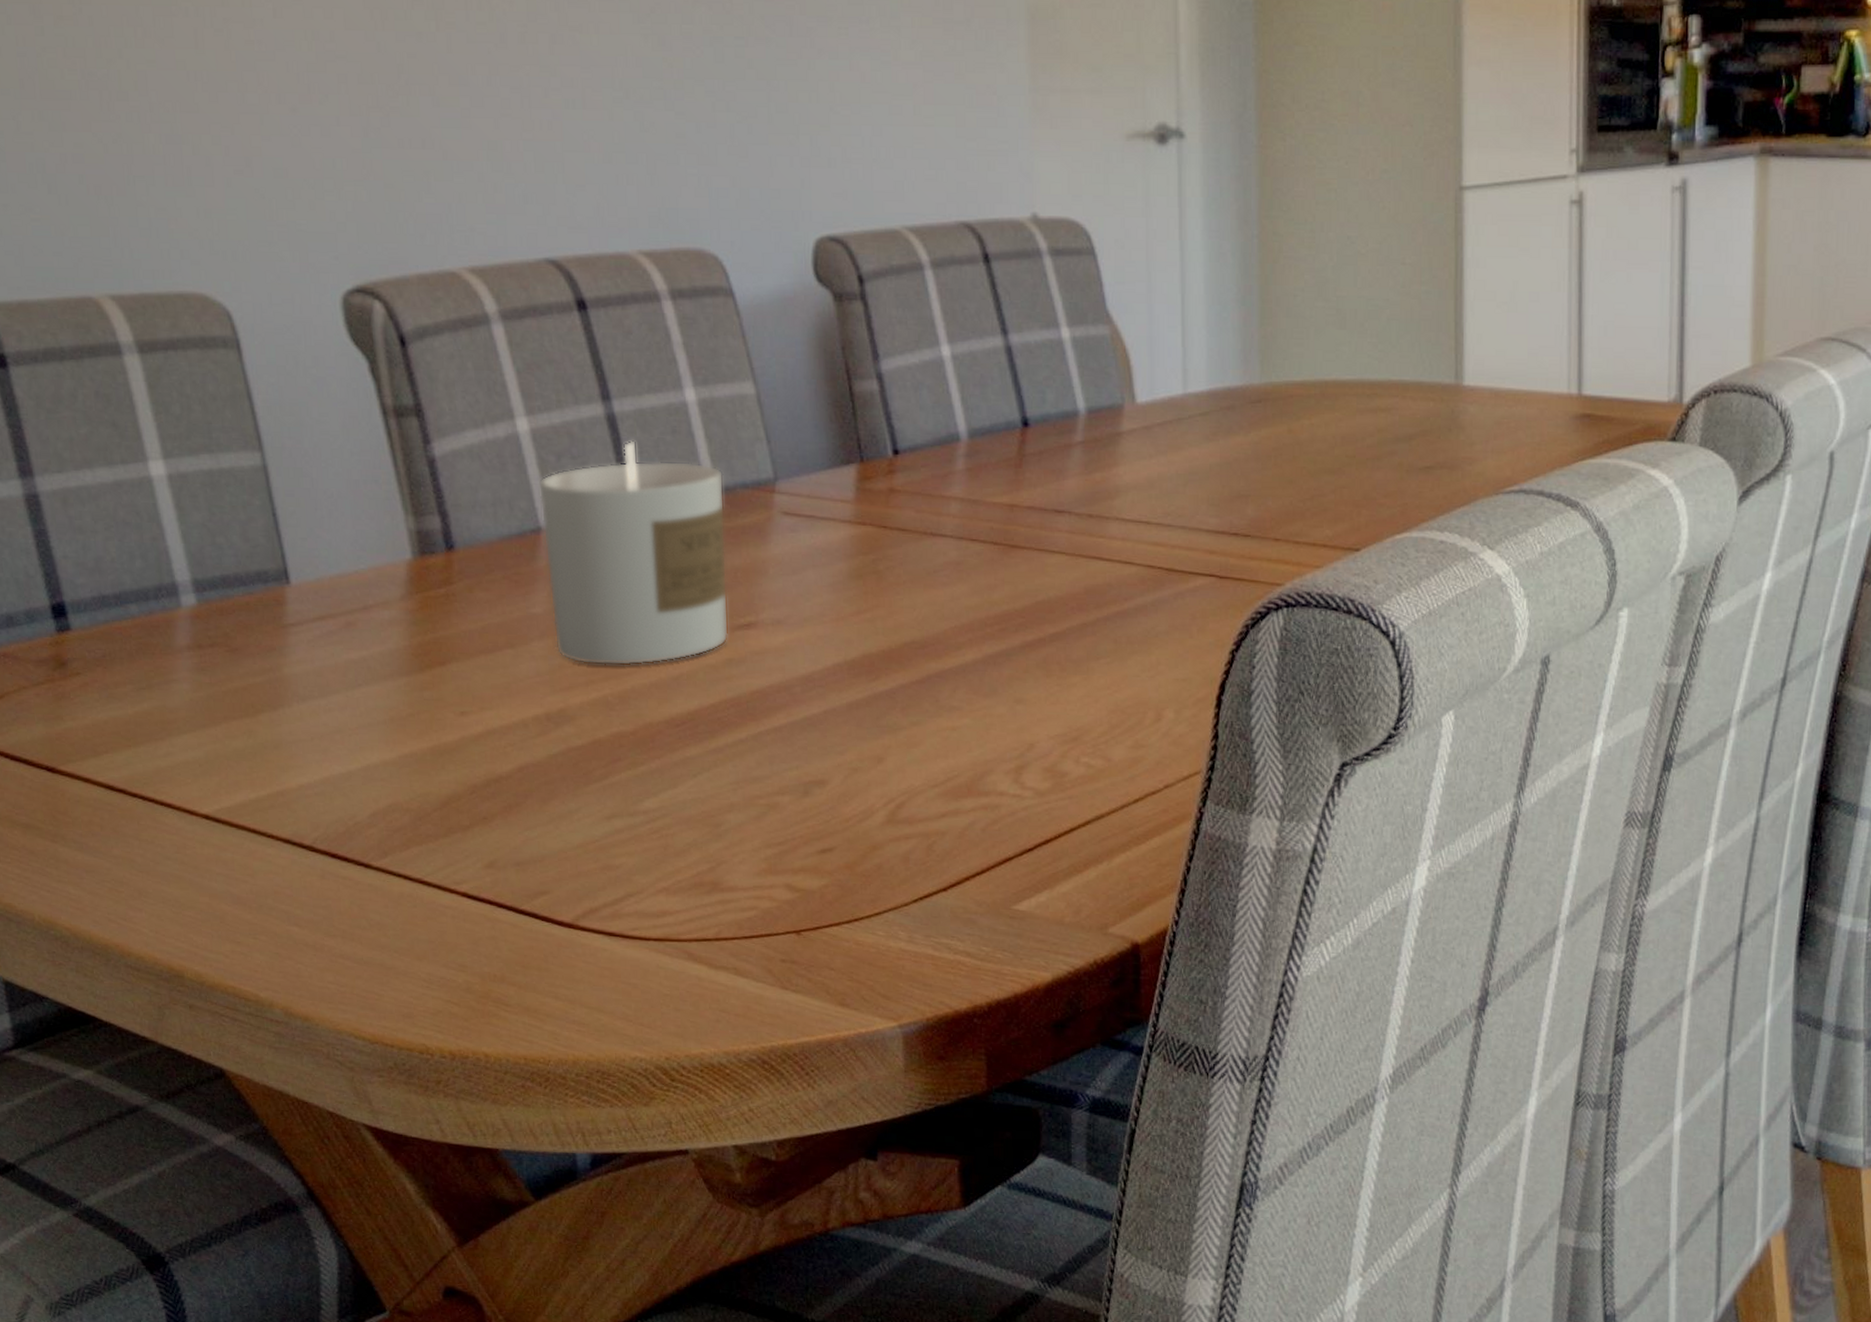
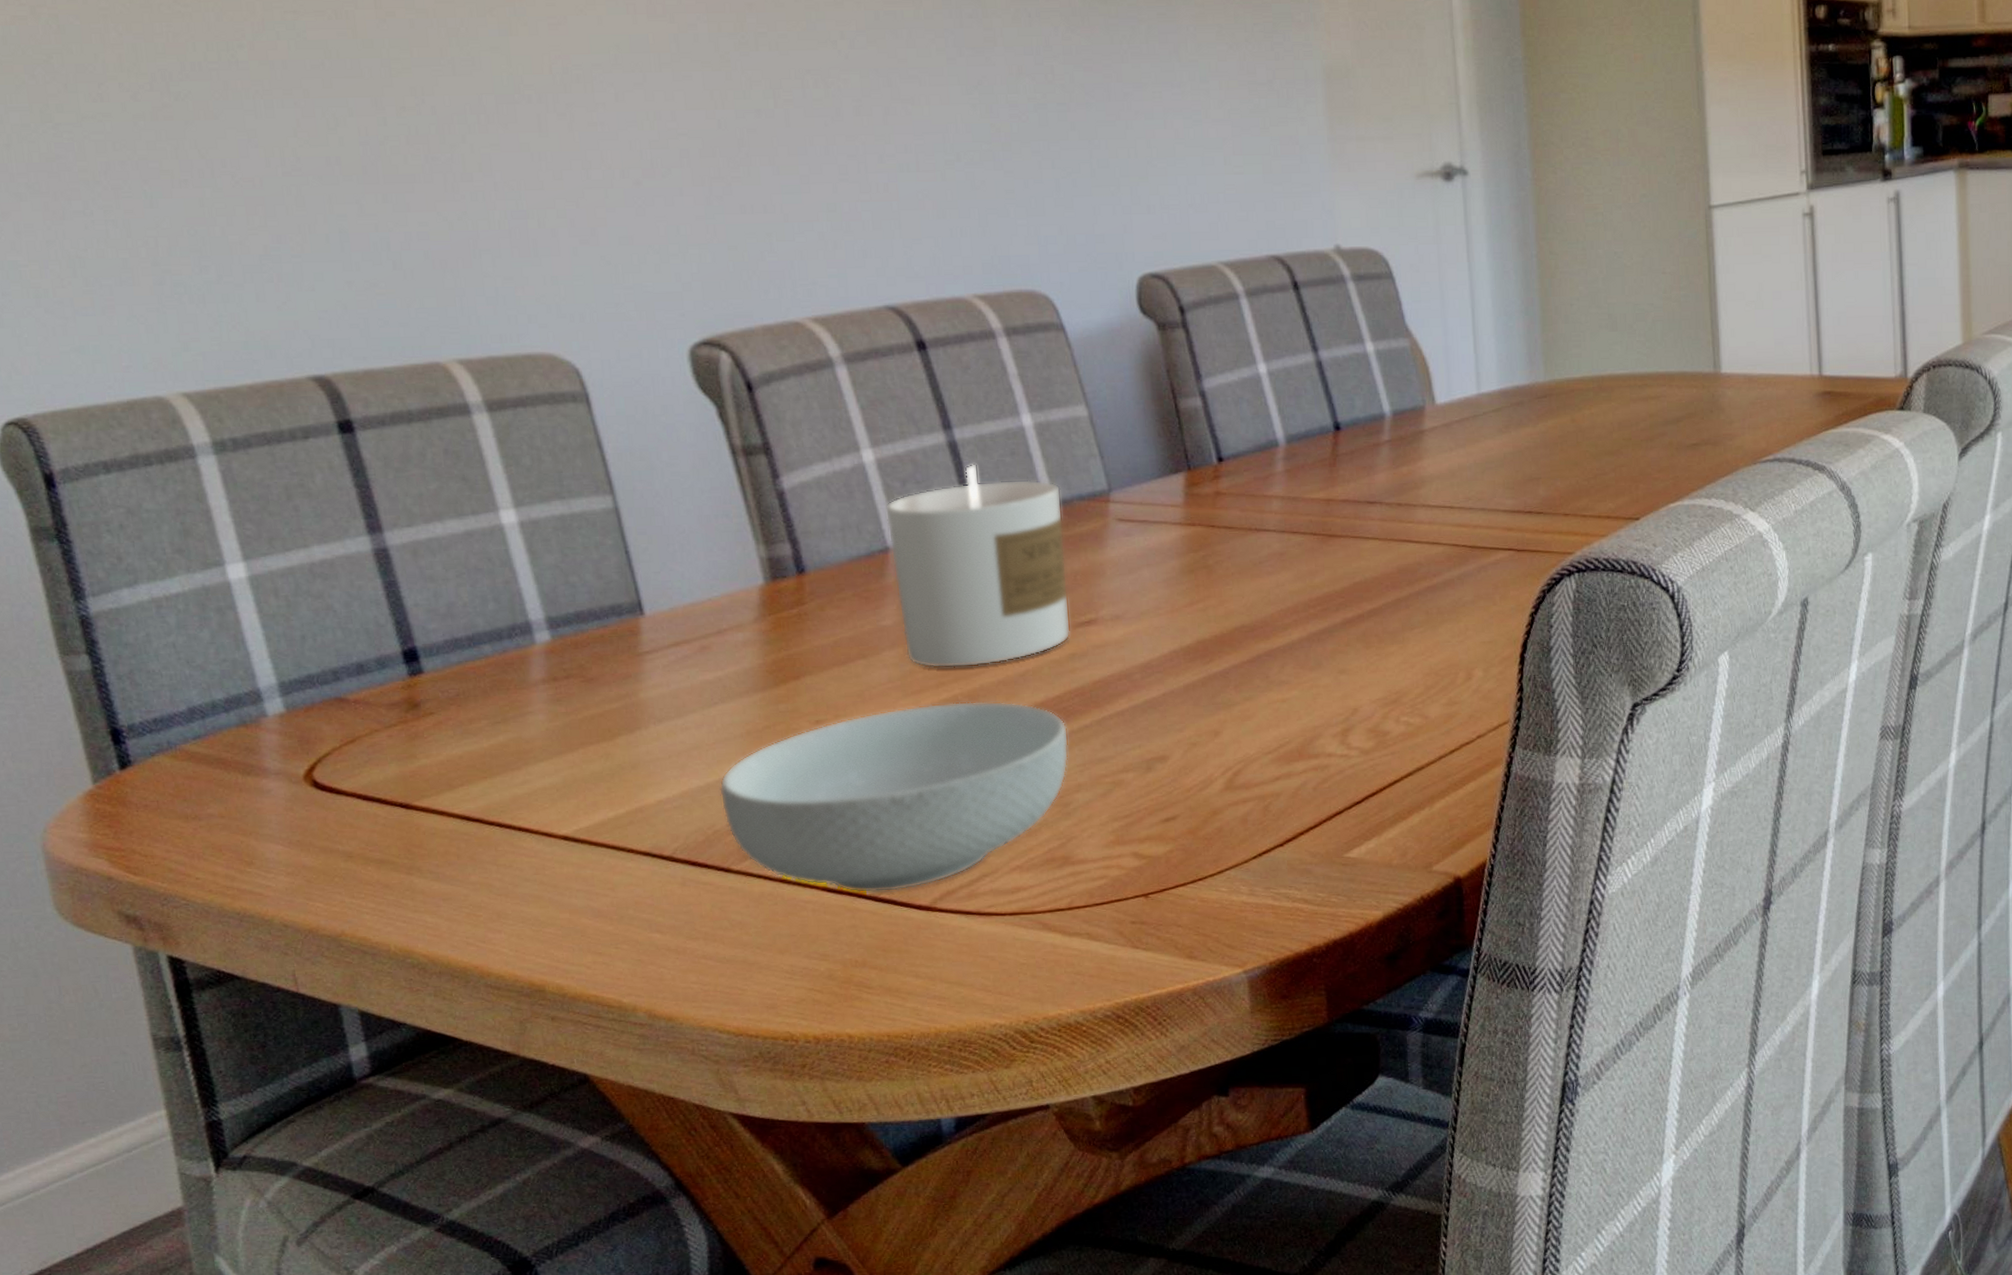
cereal bowl: none [361,702,723,904] -> present [719,701,1069,893]

